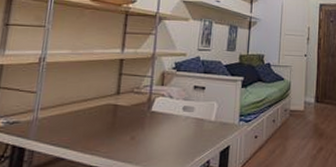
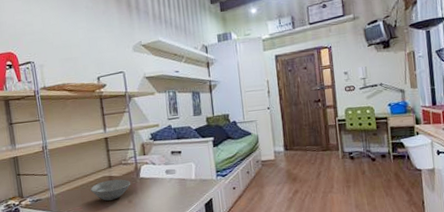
bowl: none [86,109,139,134] -> present [90,179,131,201]

